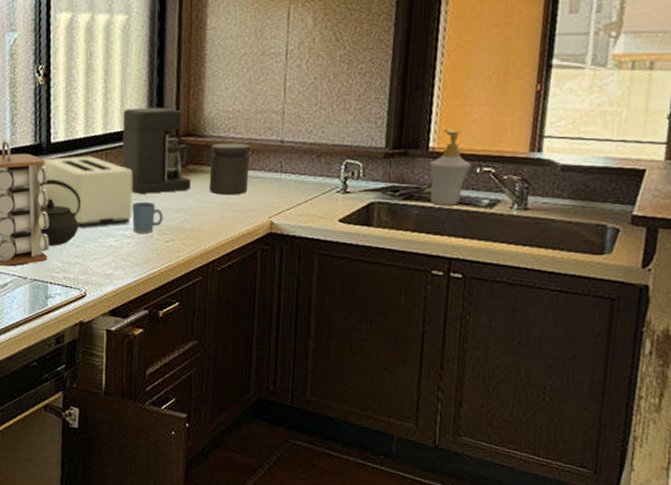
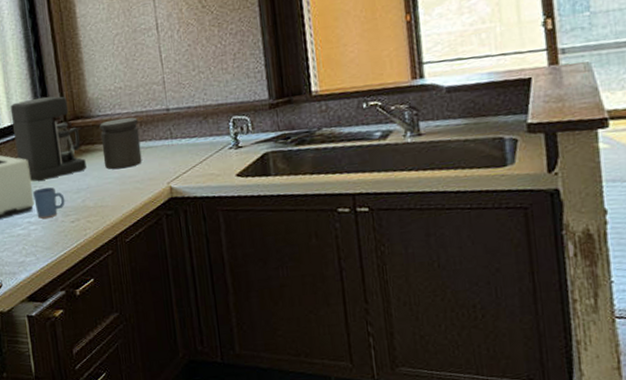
soap bottle: present [429,130,470,206] -> none [315,71,356,146]

